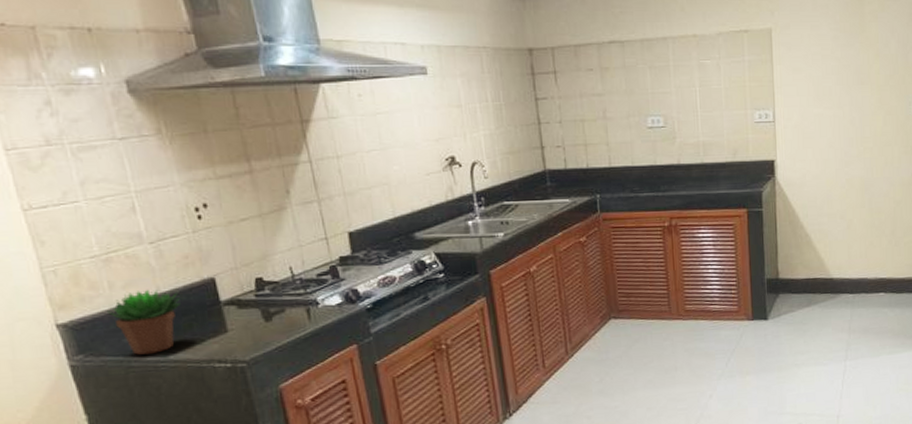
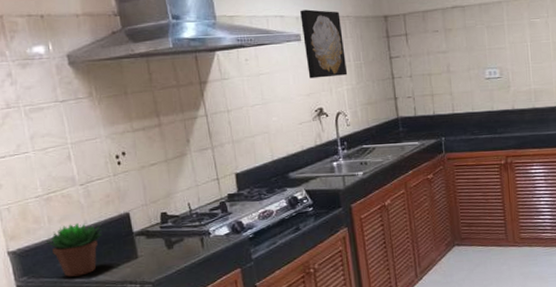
wall art: none [426,37,485,121] -> present [300,9,348,79]

